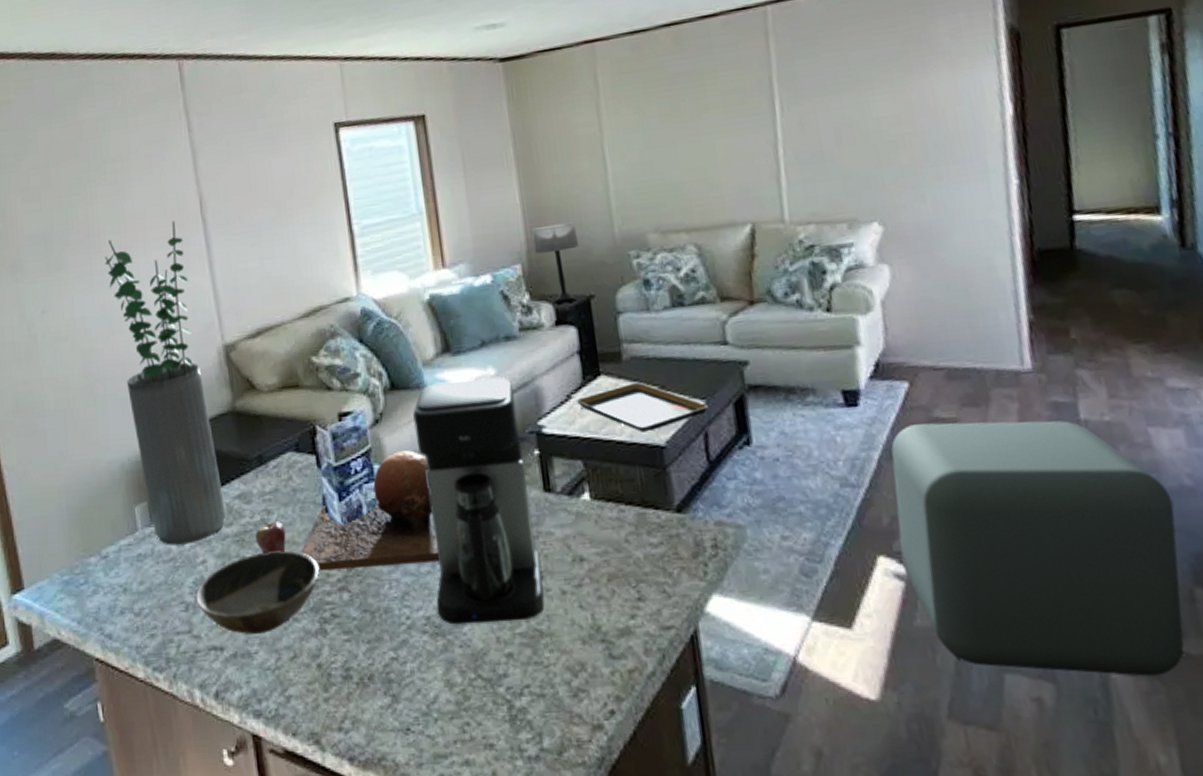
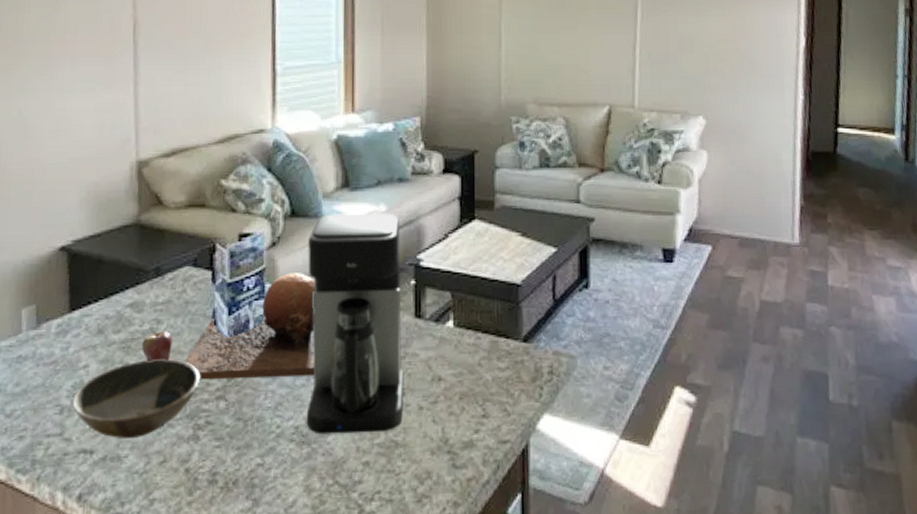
vase: present [104,221,227,546] -> none [28,39,117,349]
table lamp: present [532,222,579,304] -> none [433,86,471,154]
decorative tray: present [577,381,708,433] -> none [453,227,559,271]
cube: present [891,420,1185,677] -> none [692,280,884,489]

